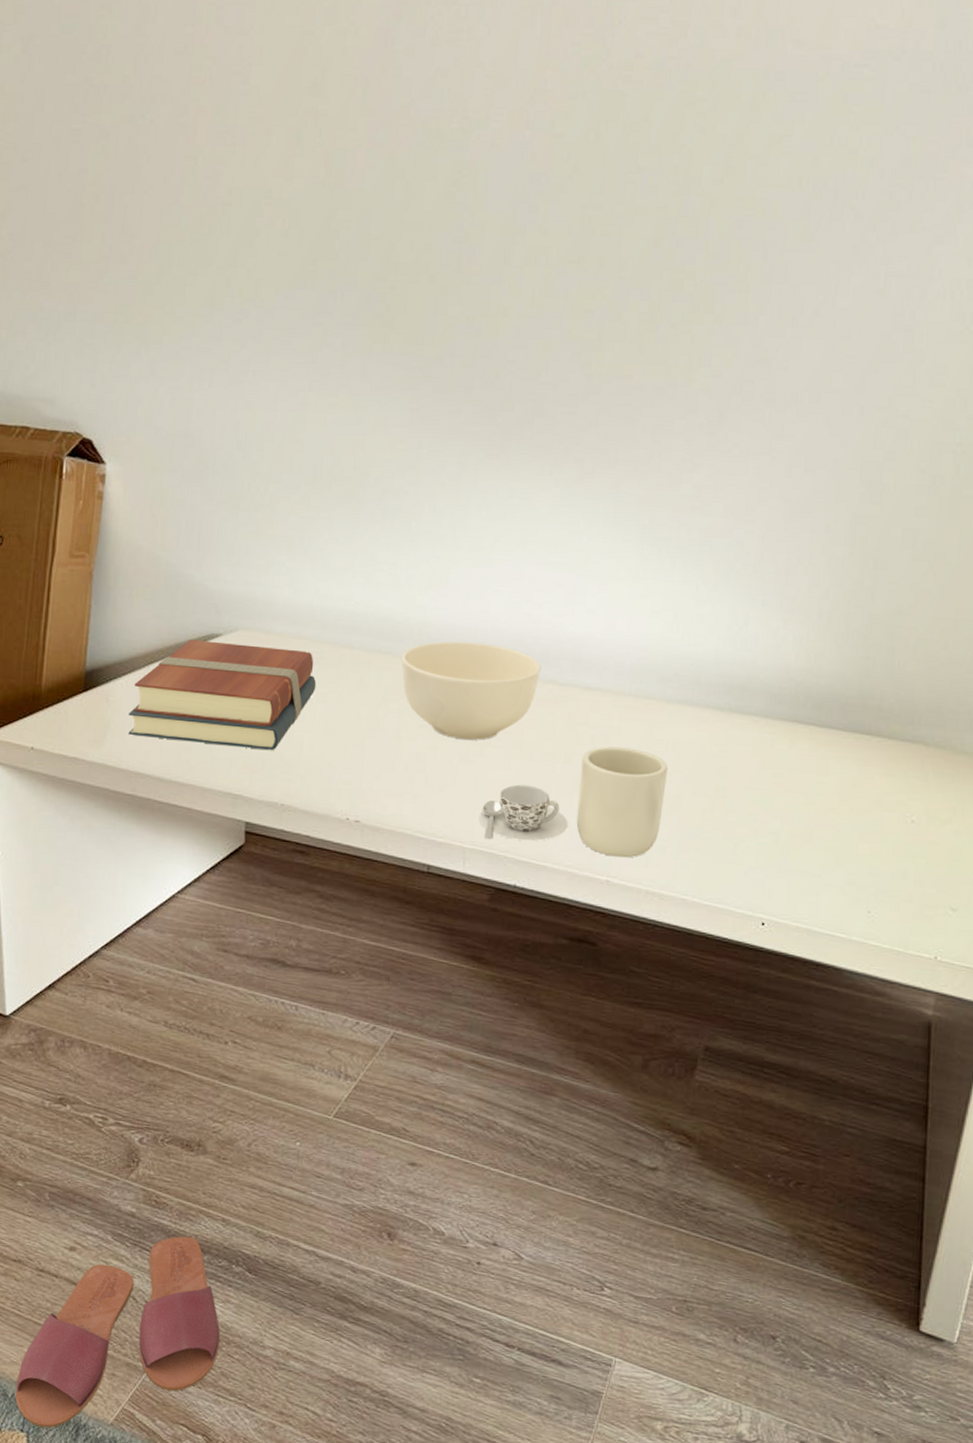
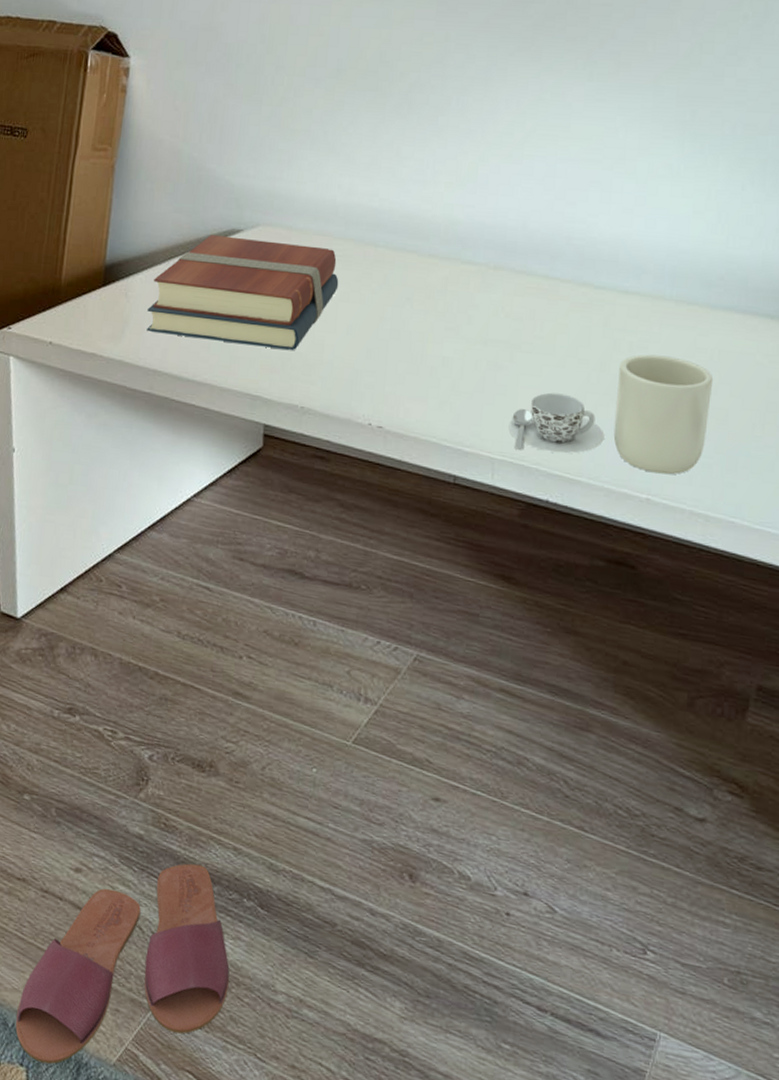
bowl: present [401,641,541,740] -> none [427,240,575,345]

